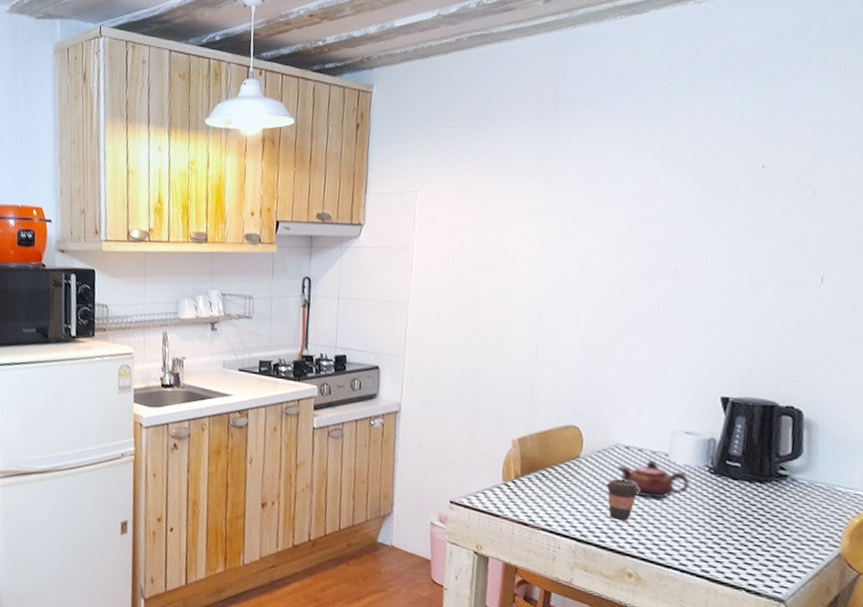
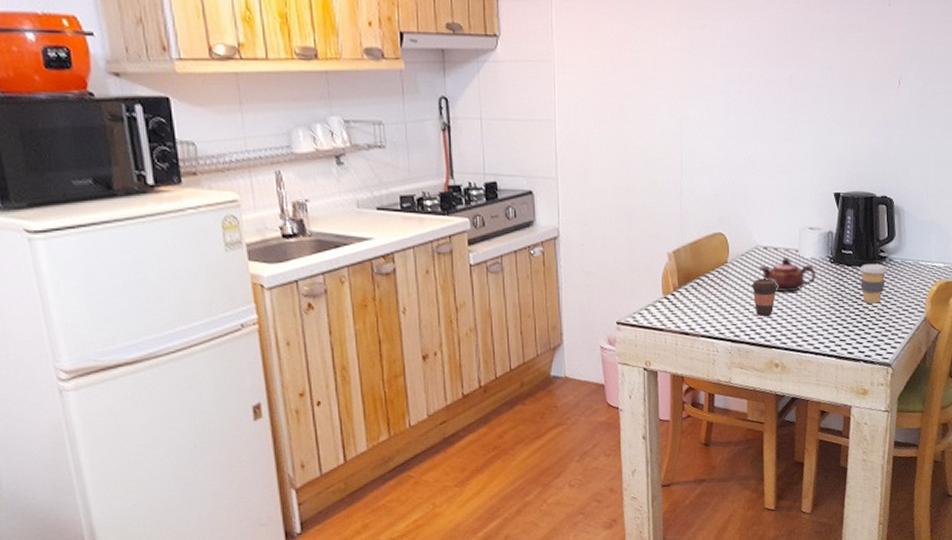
coffee cup: none [749,480,789,527] -> present [860,263,888,304]

